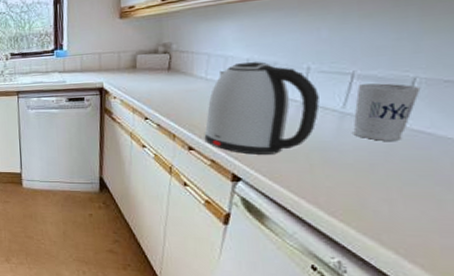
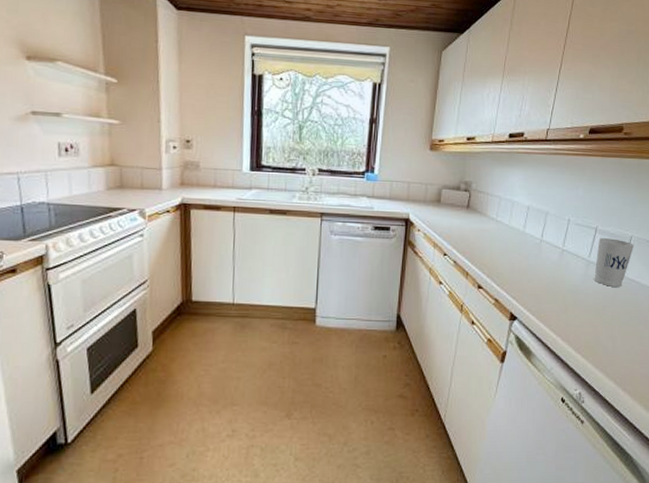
kettle: present [204,62,320,155] -> none [491,209,574,295]

